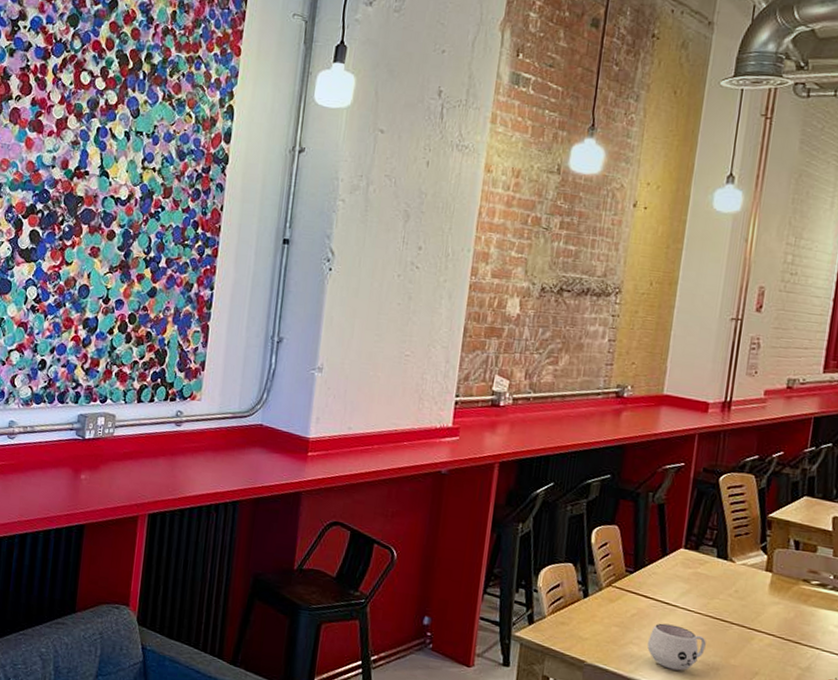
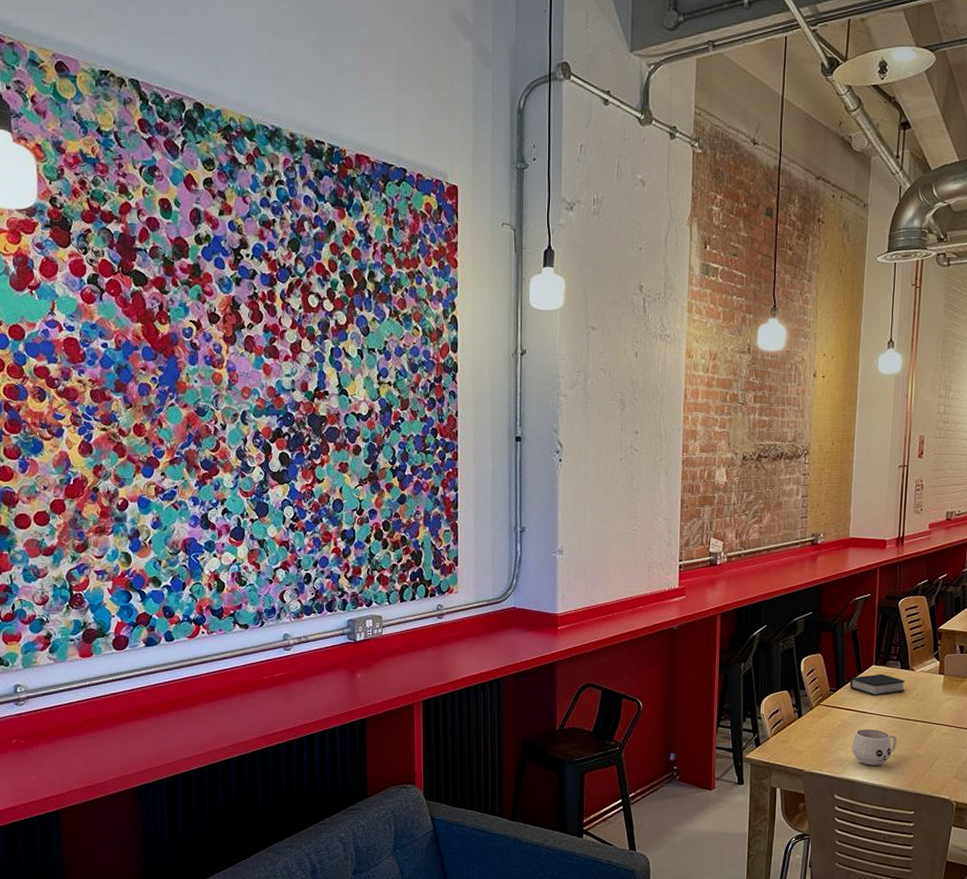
book: none [650,559,722,586] -> present [849,673,906,695]

